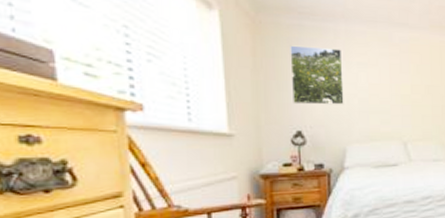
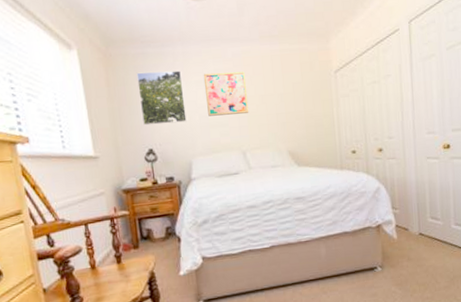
wall art: none [366,56,414,102] -> present [203,72,249,116]

